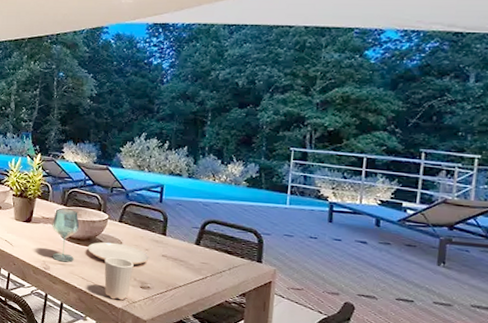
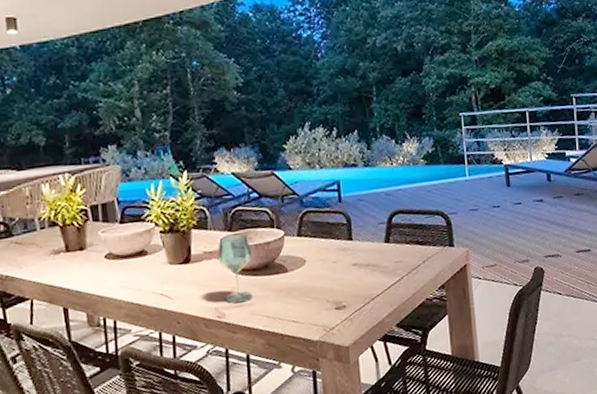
plate: present [88,242,149,266] -> none [266,262,339,289]
cup: present [104,257,134,301] -> none [289,279,324,333]

